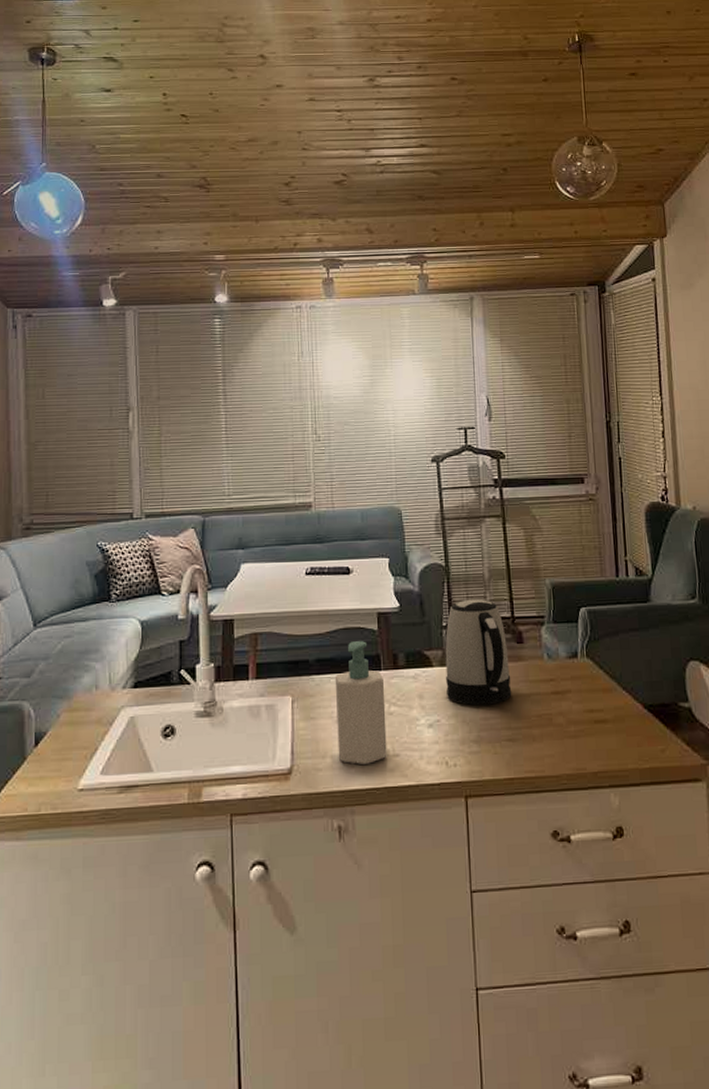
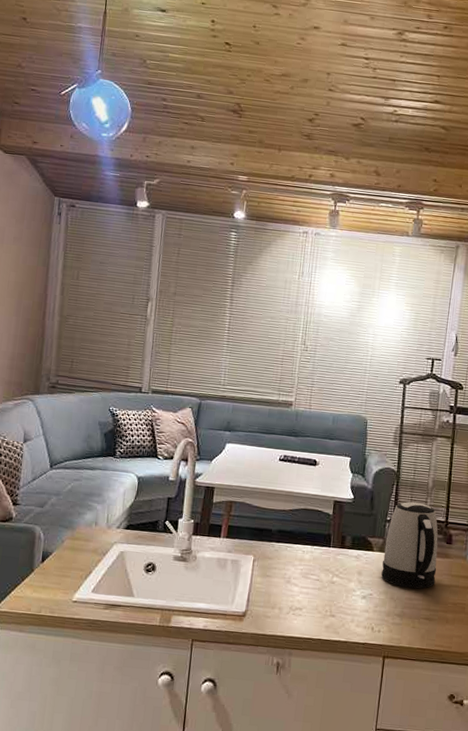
soap bottle: present [334,641,387,764] -> none [285,520,331,619]

